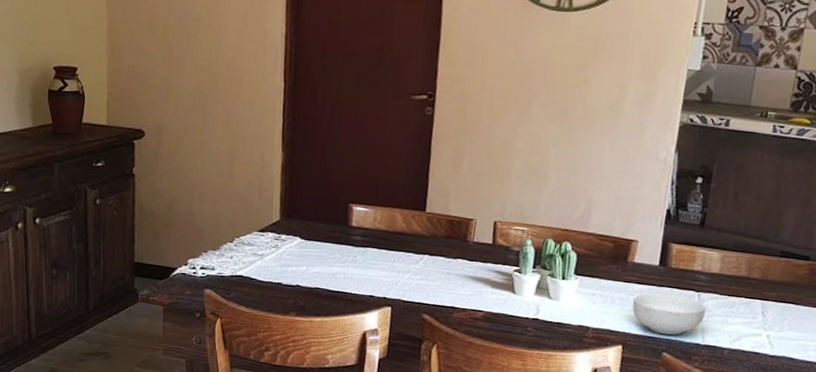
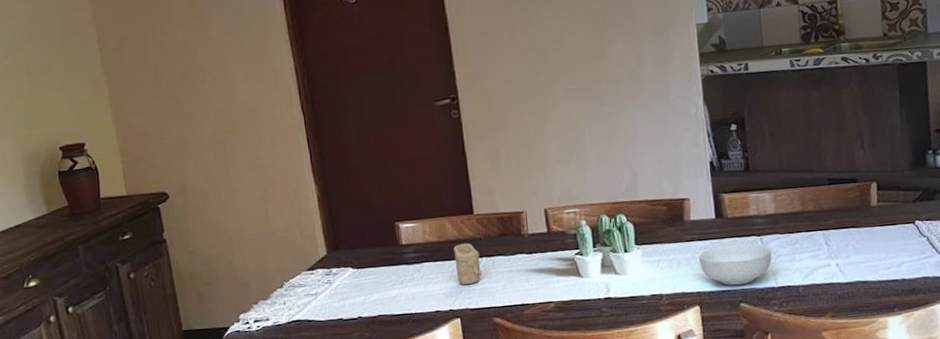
candle: none [397,237,423,278] -> present [453,243,482,285]

